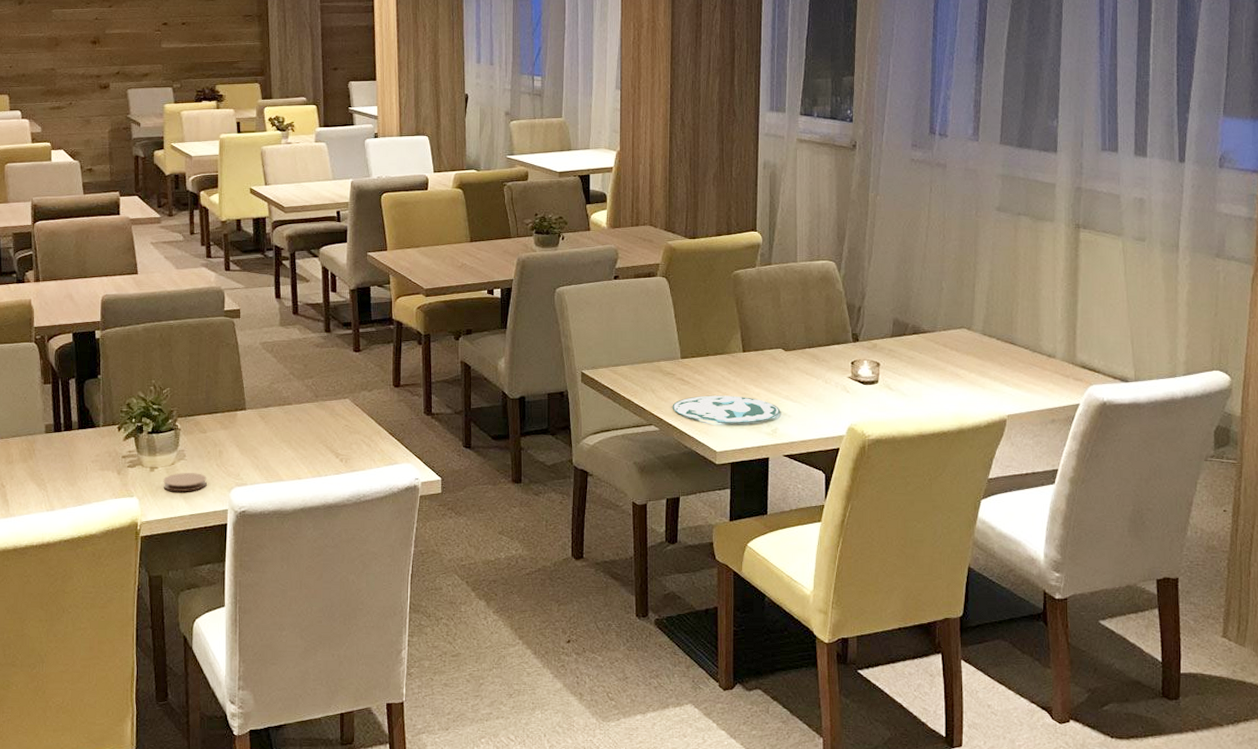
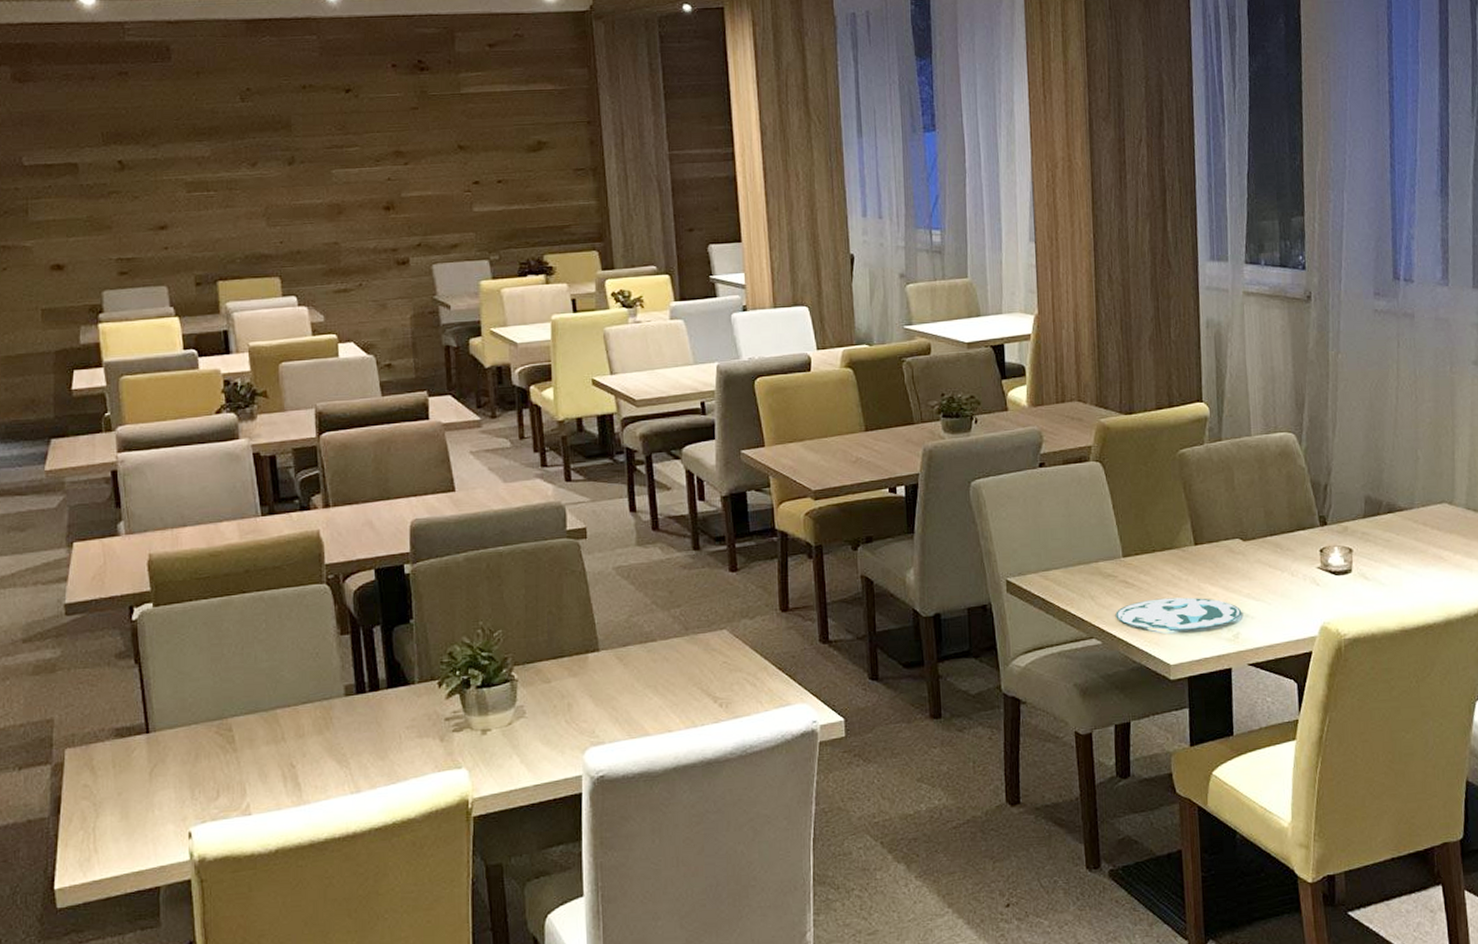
coaster: present [163,473,207,492] -> none [499,732,554,758]

